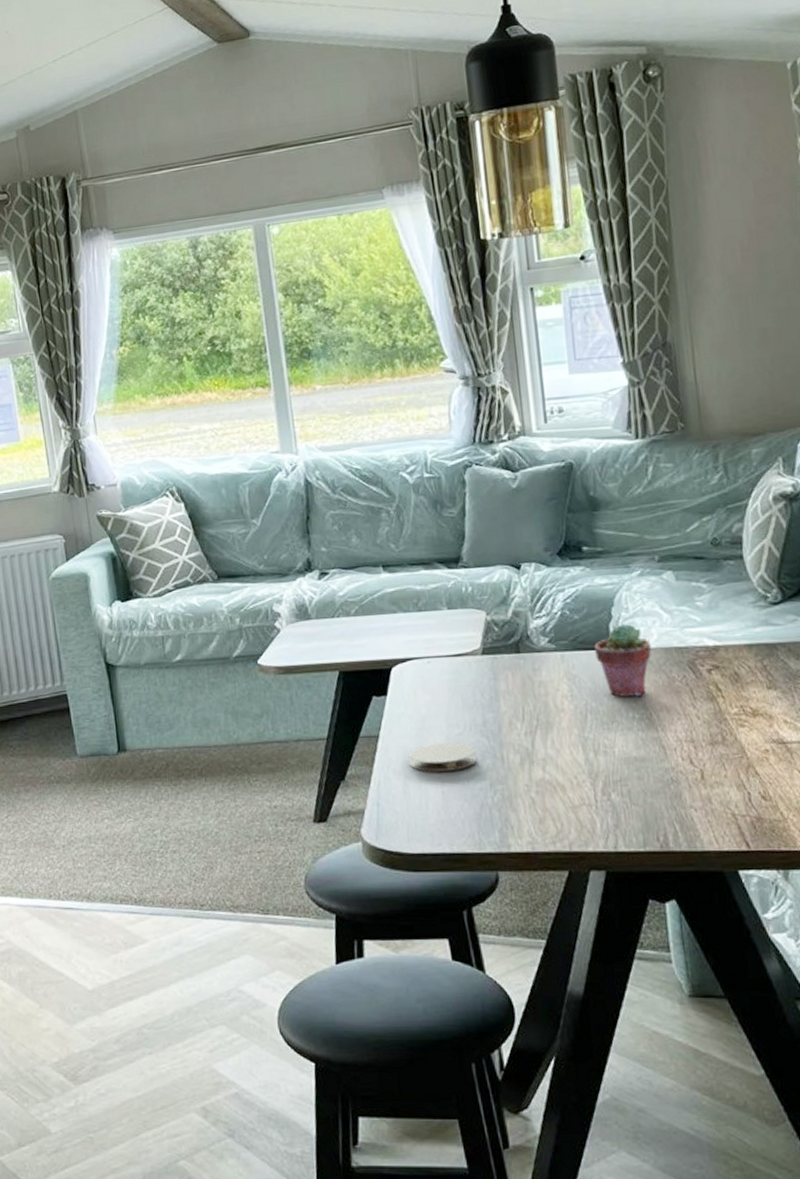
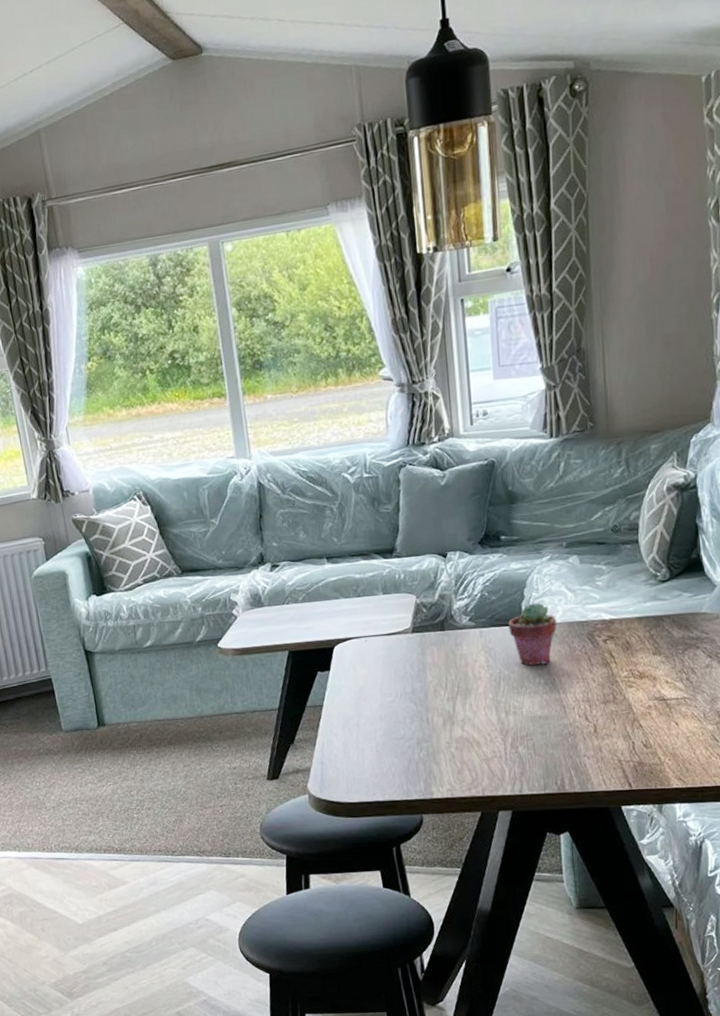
coaster: present [408,742,478,772] -> none [348,708,407,734]

